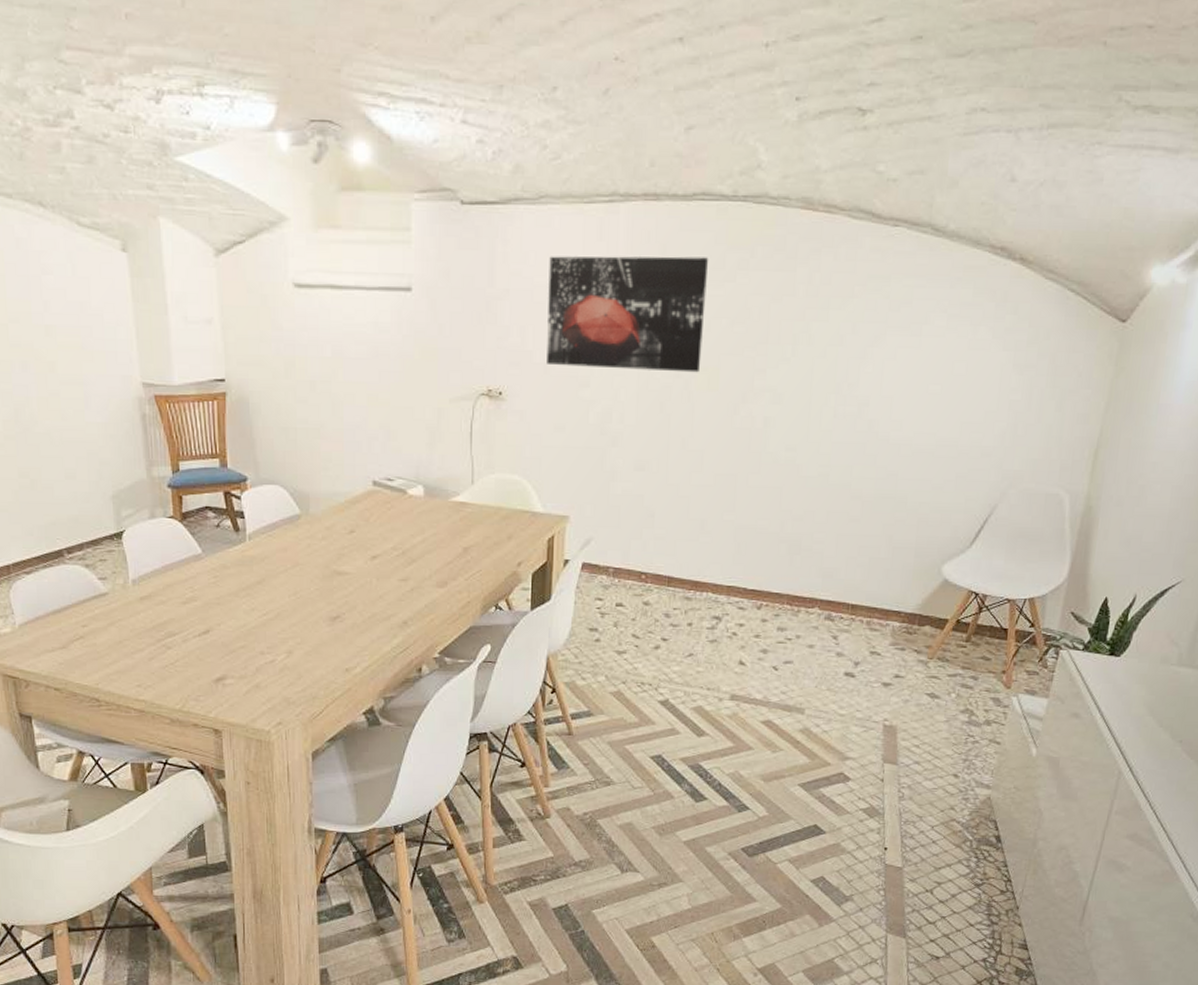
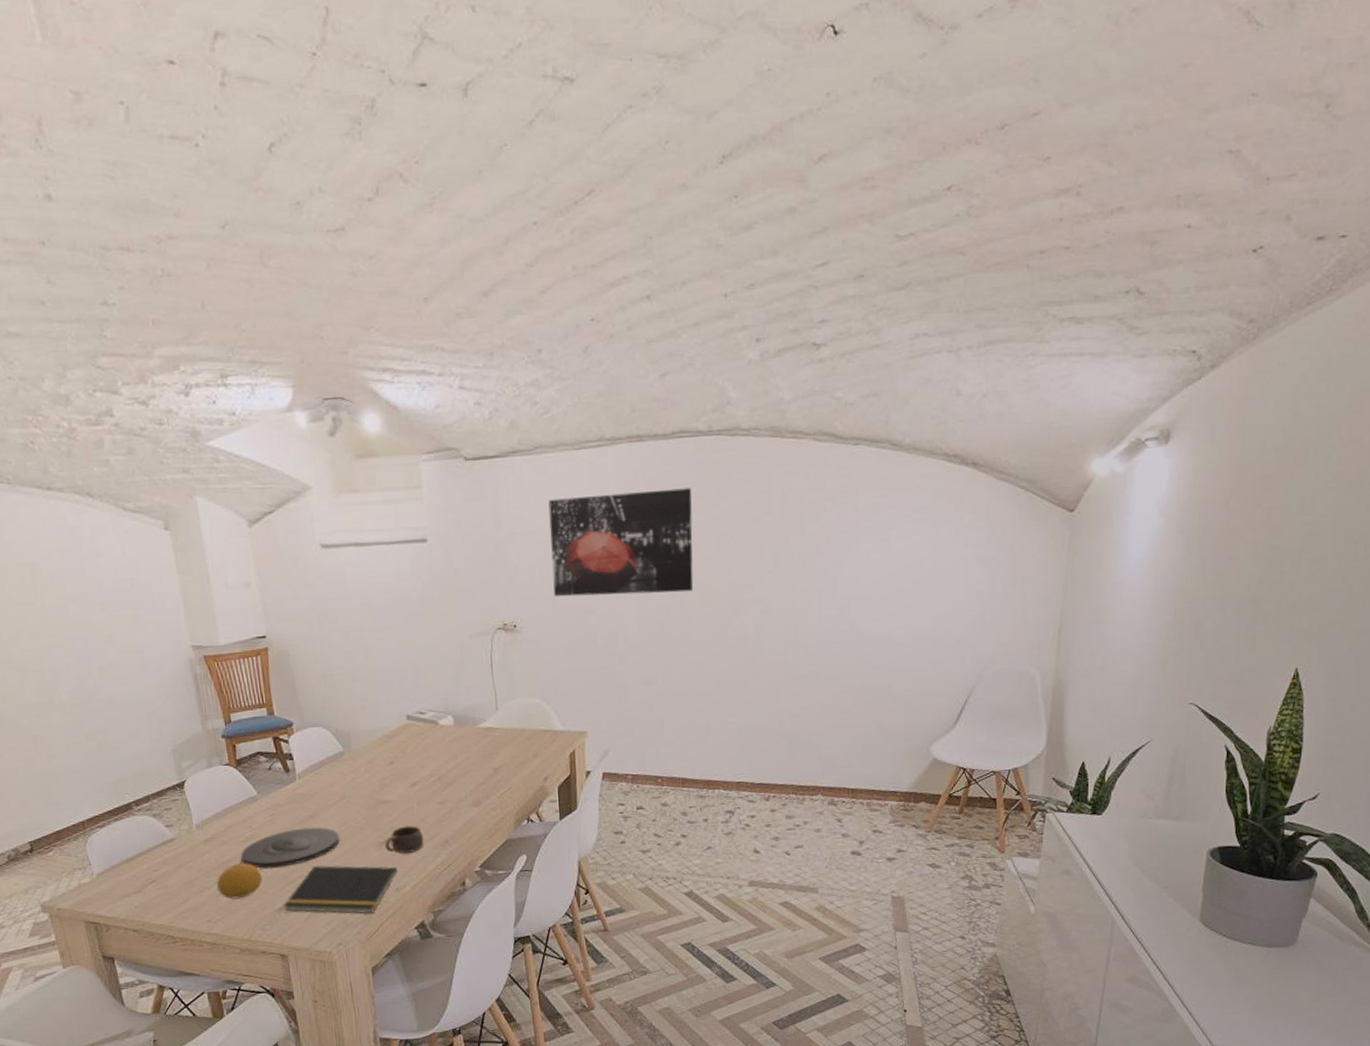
fruit: none [150,625,200,665] -> present [217,862,262,899]
plate: none [179,594,288,634] -> present [241,827,340,868]
notepad: none [221,637,350,694] -> present [283,865,398,914]
cup: none [337,602,381,631] -> present [384,826,424,853]

